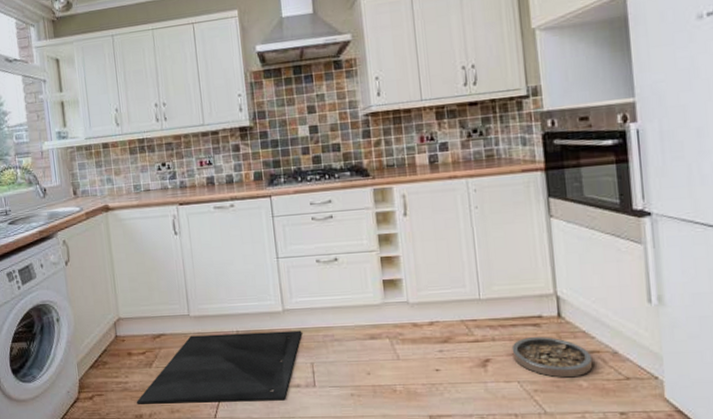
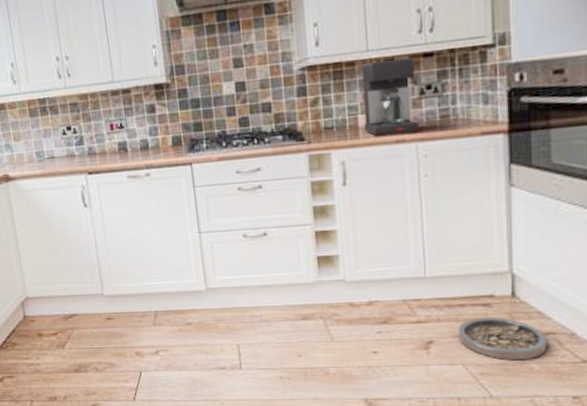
door mat: present [136,330,302,404] -> none [49,310,227,386]
coffee maker: none [417,106,468,173] -> present [361,57,419,136]

